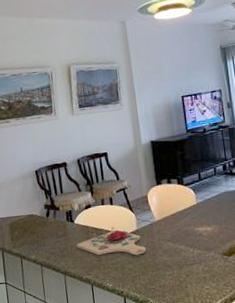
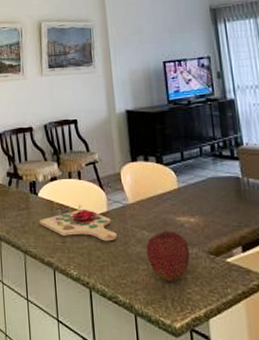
fruit: none [171,240,208,282] -> present [146,230,190,281]

